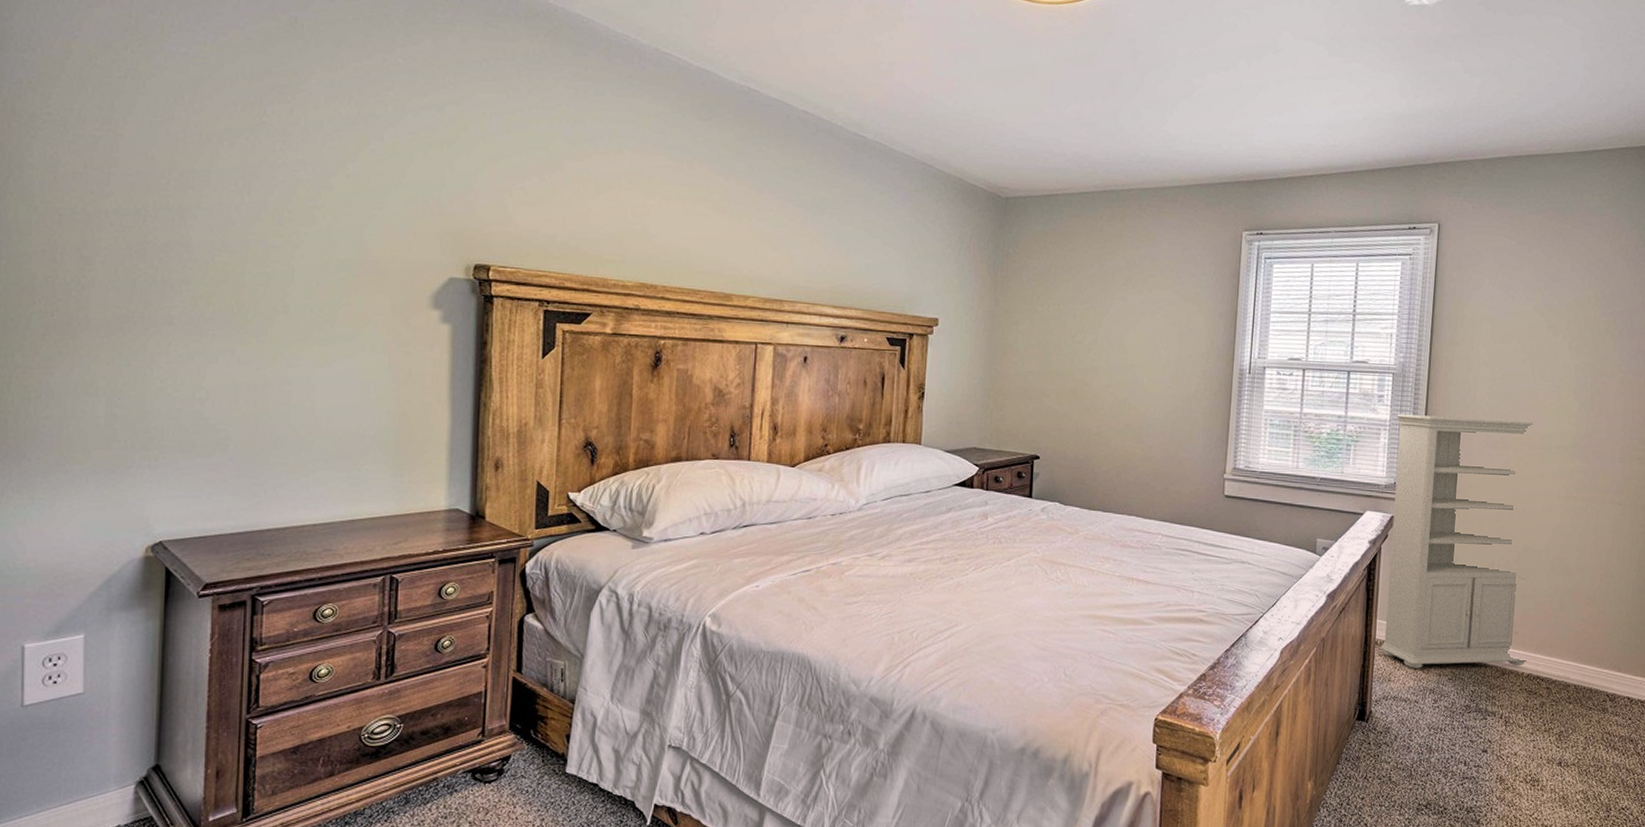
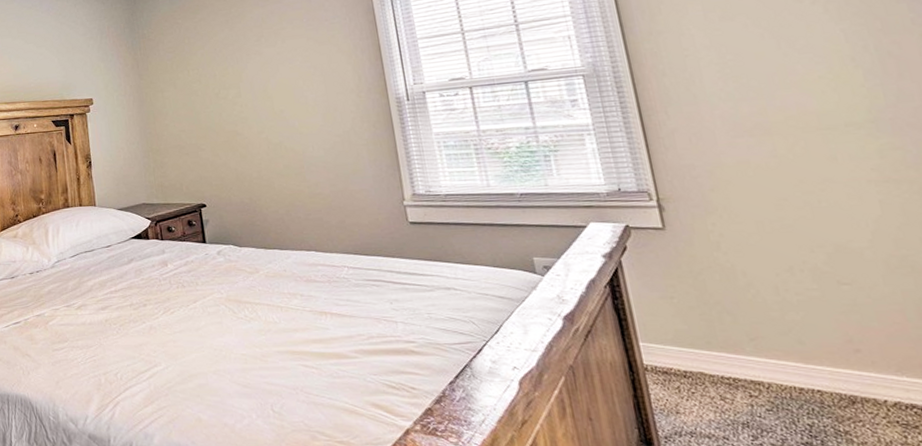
bookshelf: present [1380,414,1535,669] -> none [599,100,887,398]

